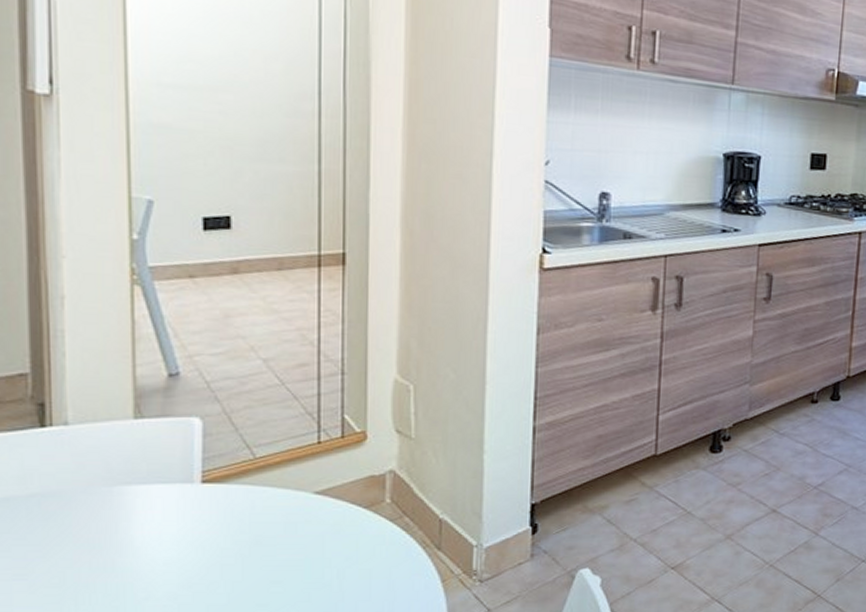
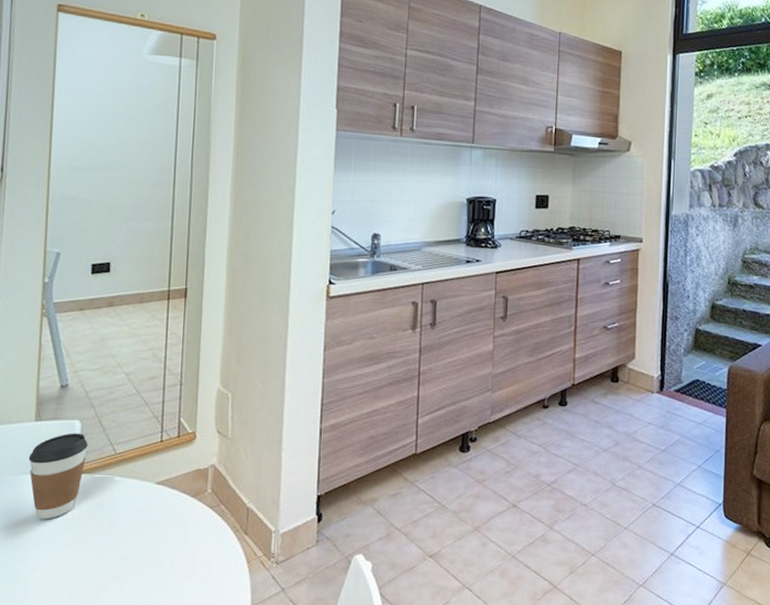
coffee cup: none [128,433,214,539] -> present [28,433,88,519]

